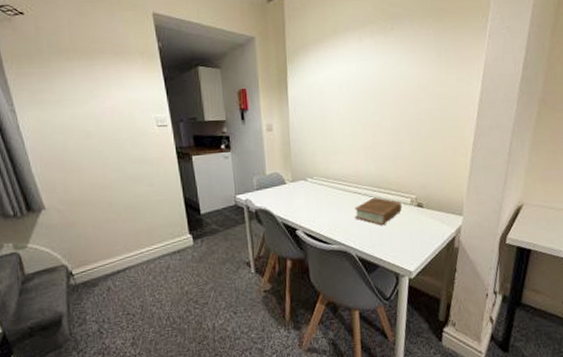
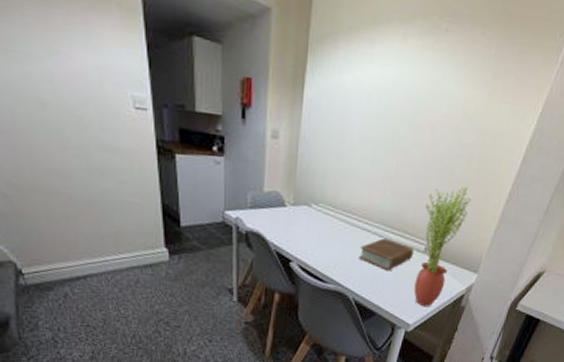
potted plant: none [403,144,443,254] -> present [413,187,473,307]

